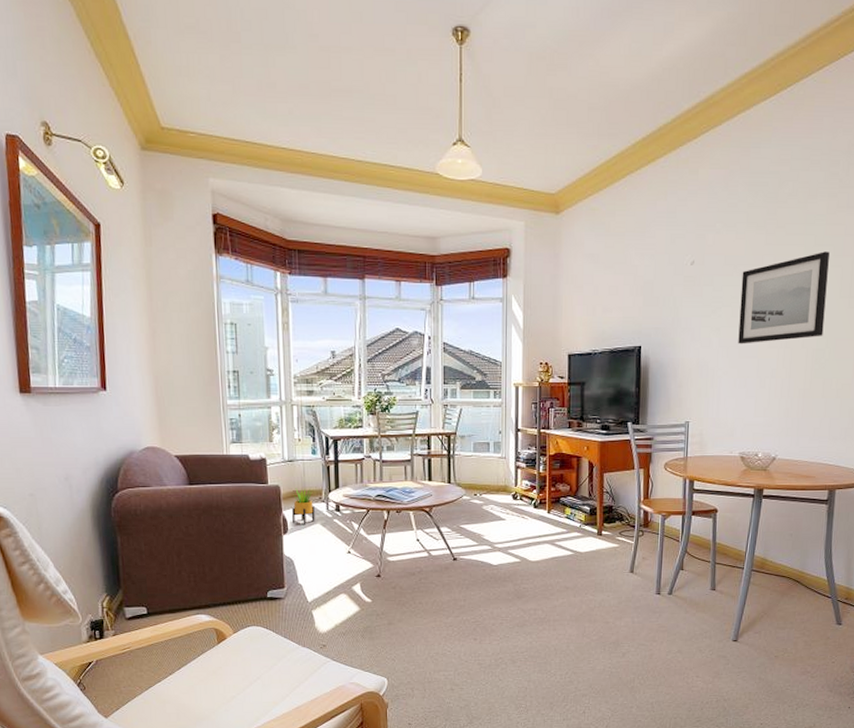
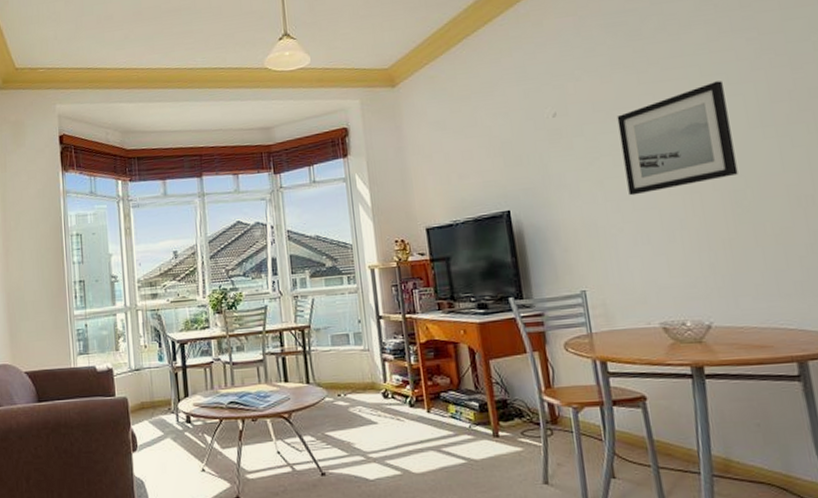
potted plant: present [292,488,315,524] -> none [141,398,165,440]

